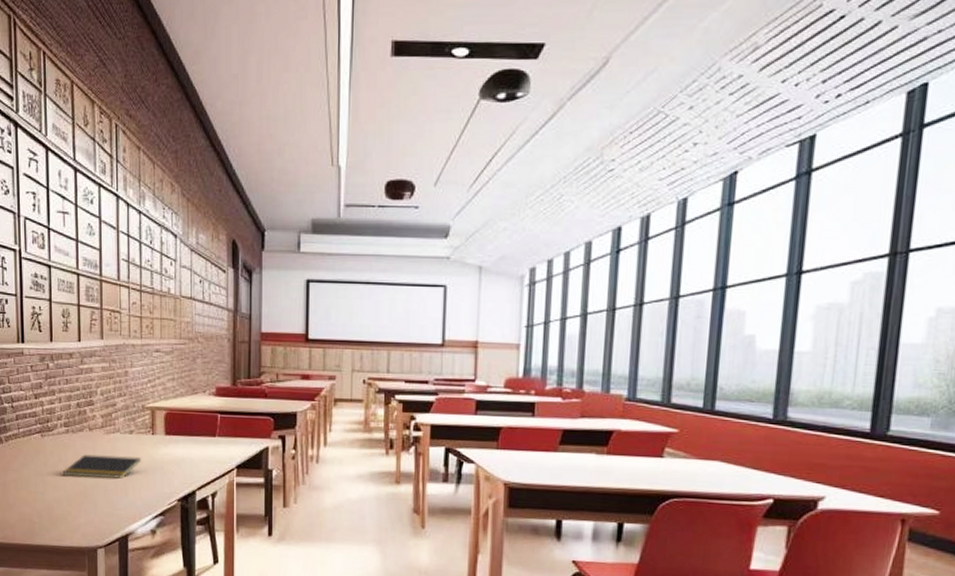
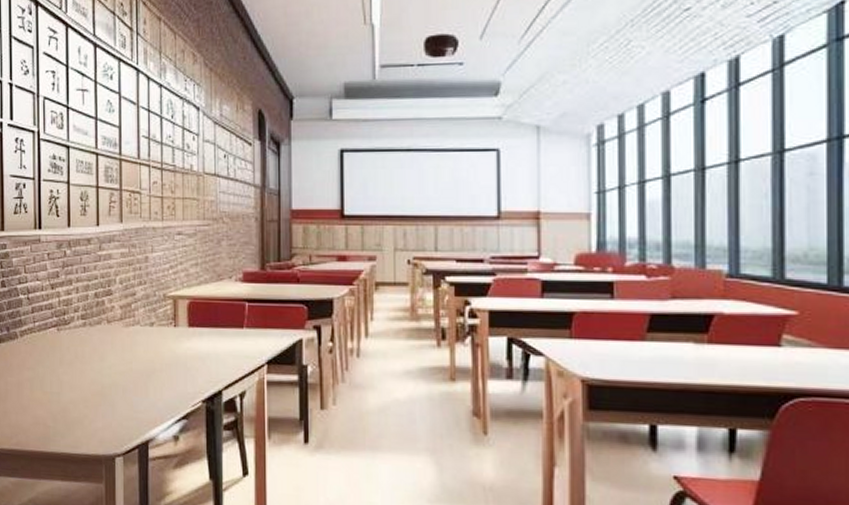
notepad: present [62,454,141,479] -> none [79,350,162,378]

